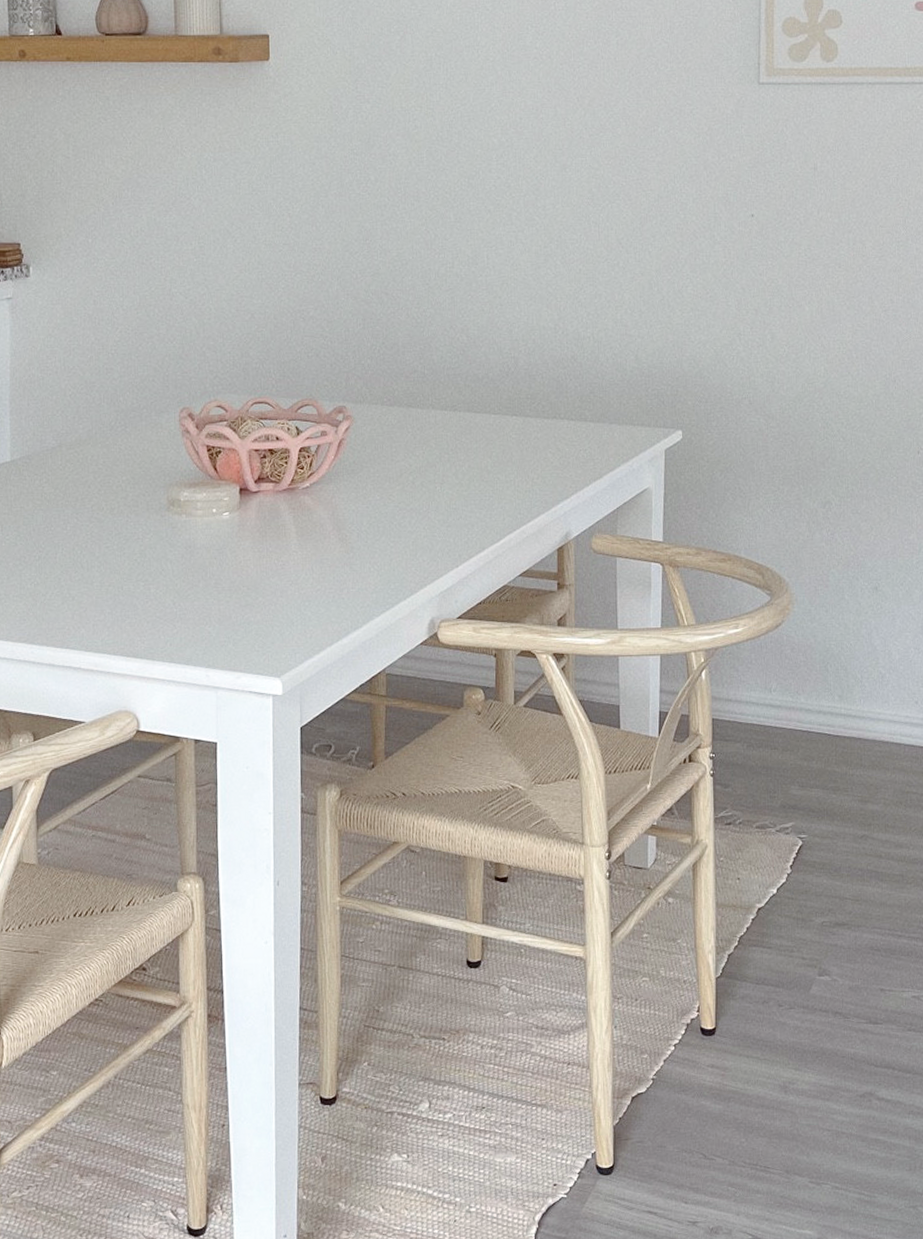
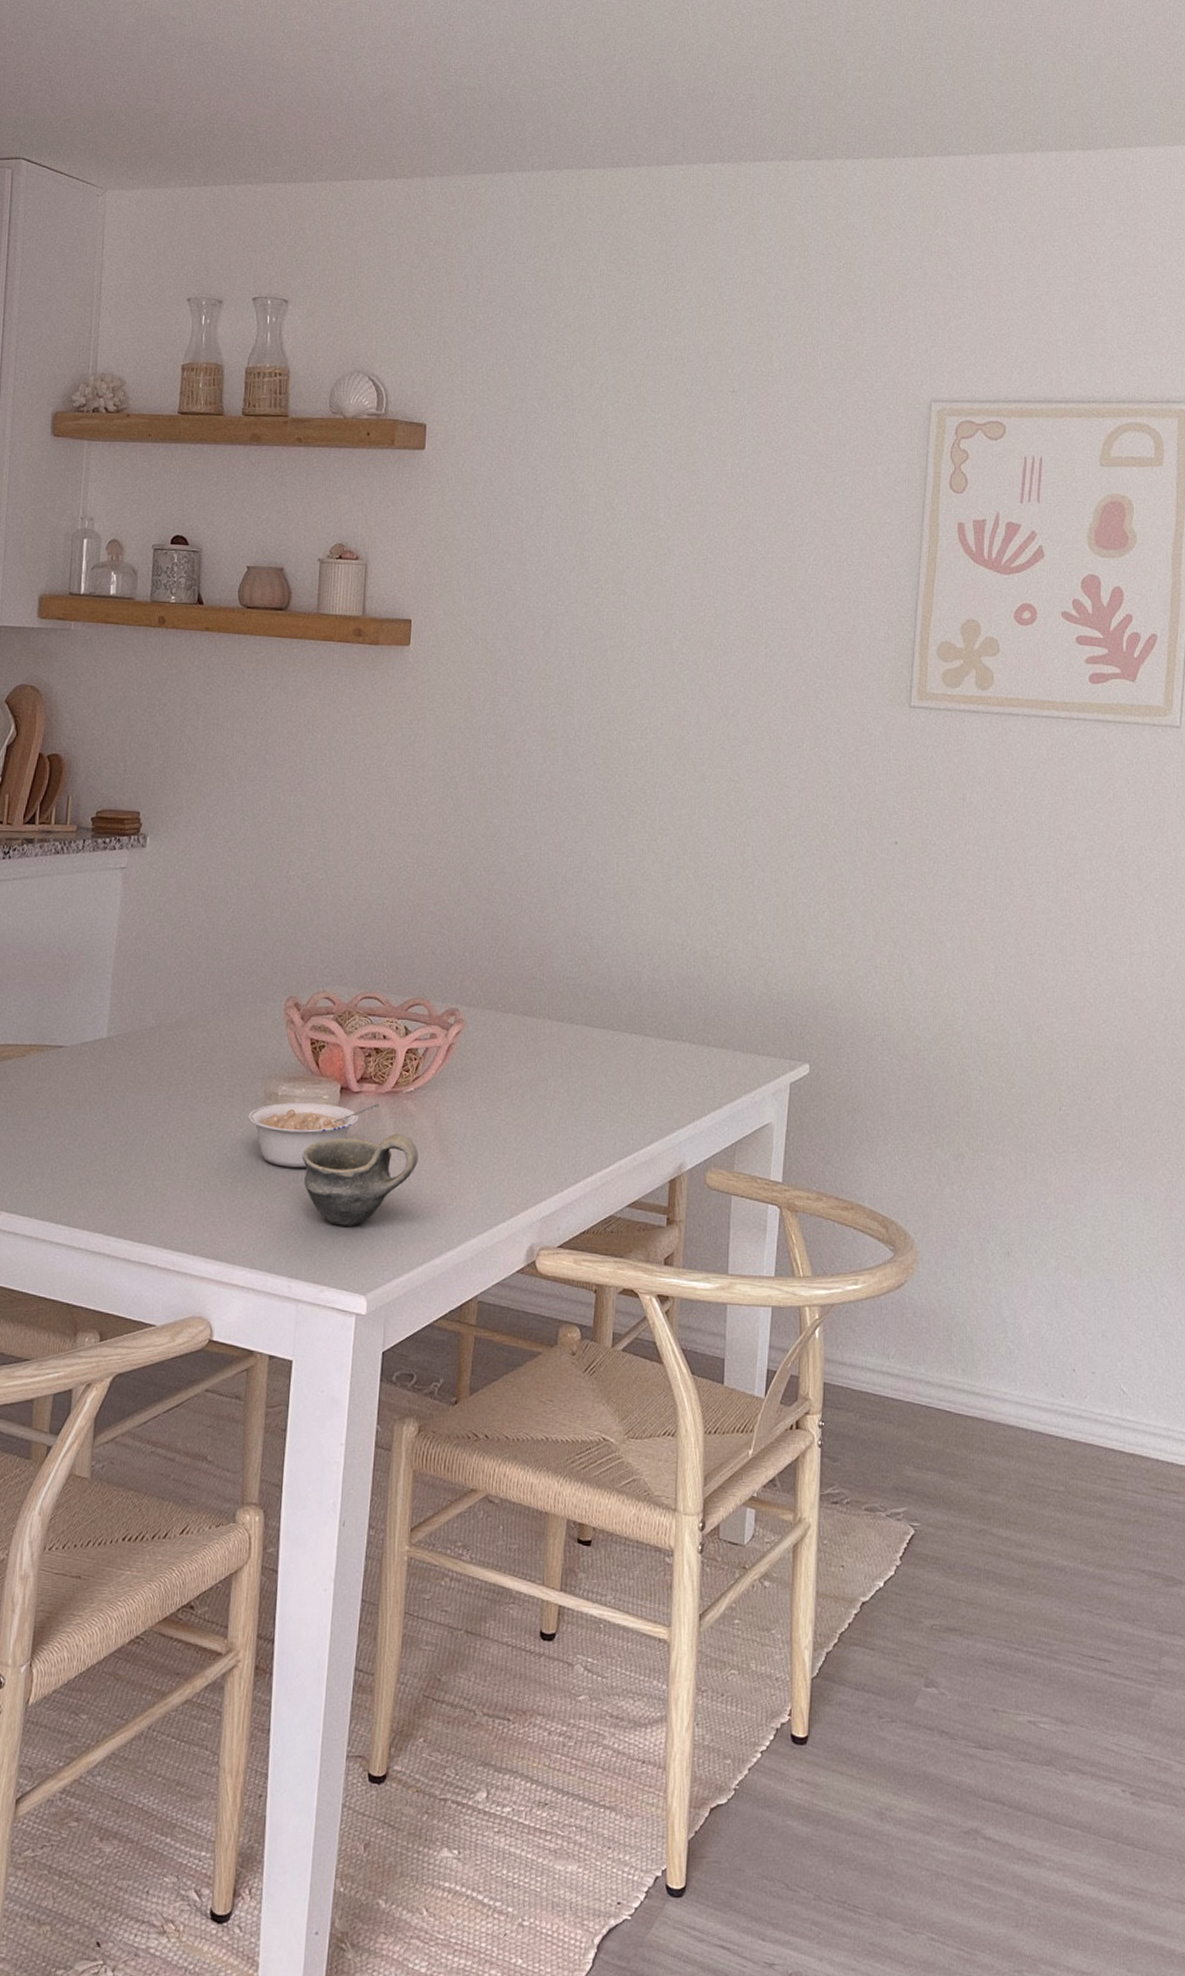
legume: none [153,501,278,567] -> present [248,1102,380,1168]
cup: none [209,527,319,617] -> present [302,1133,418,1226]

